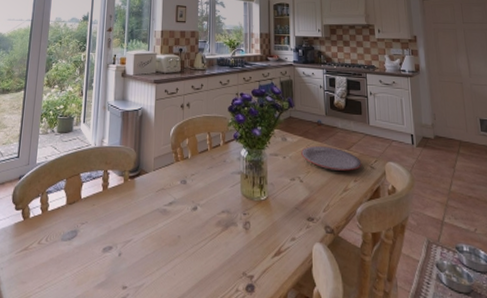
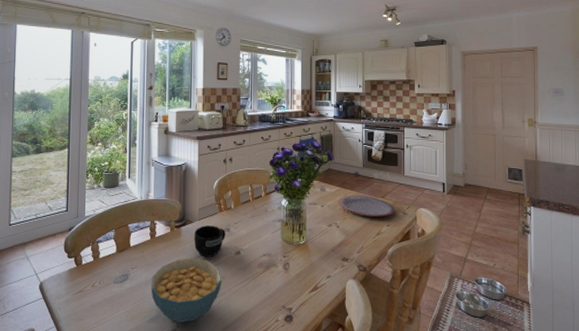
cereal bowl: none [101,213,178,290] -> present [151,258,222,323]
mug: none [148,177,182,213] -> present [194,226,226,257]

